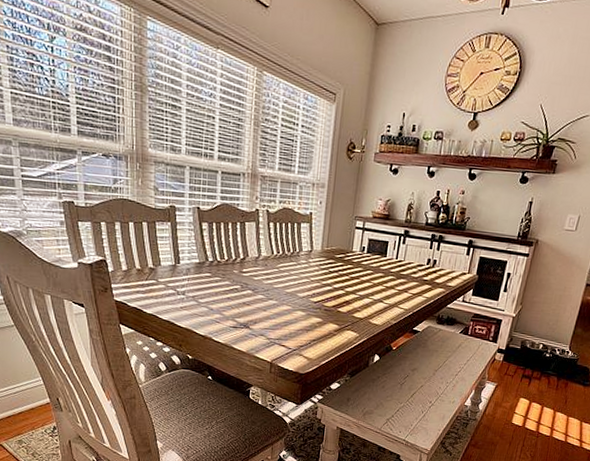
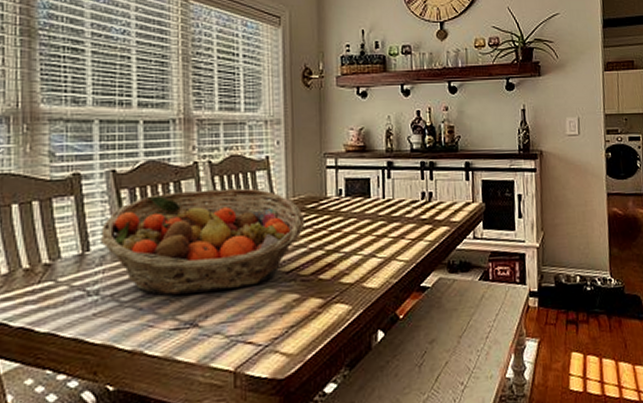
fruit basket: none [187,230,334,307] -> present [101,188,306,296]

